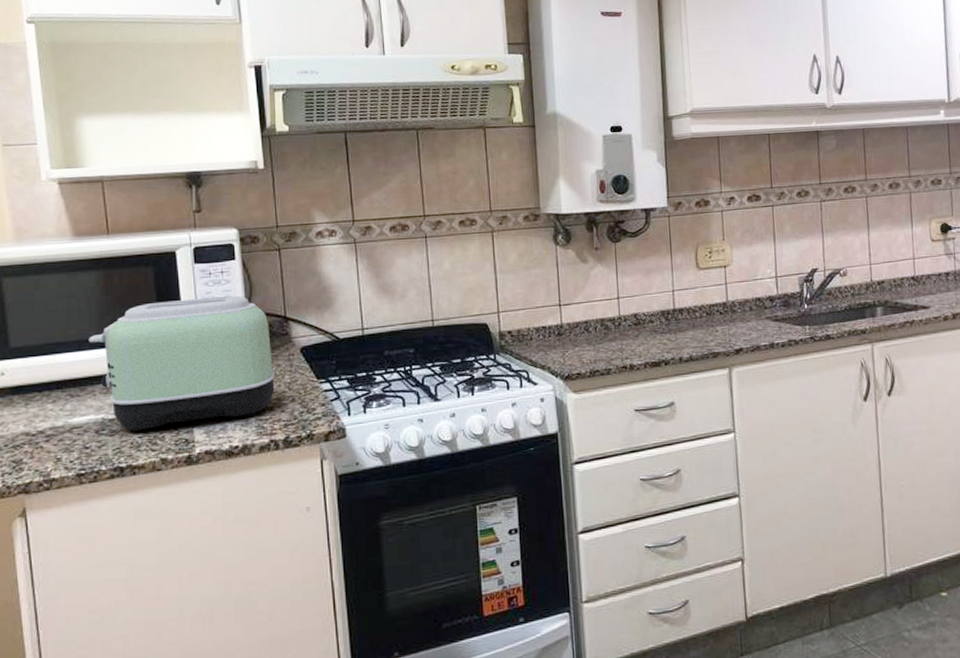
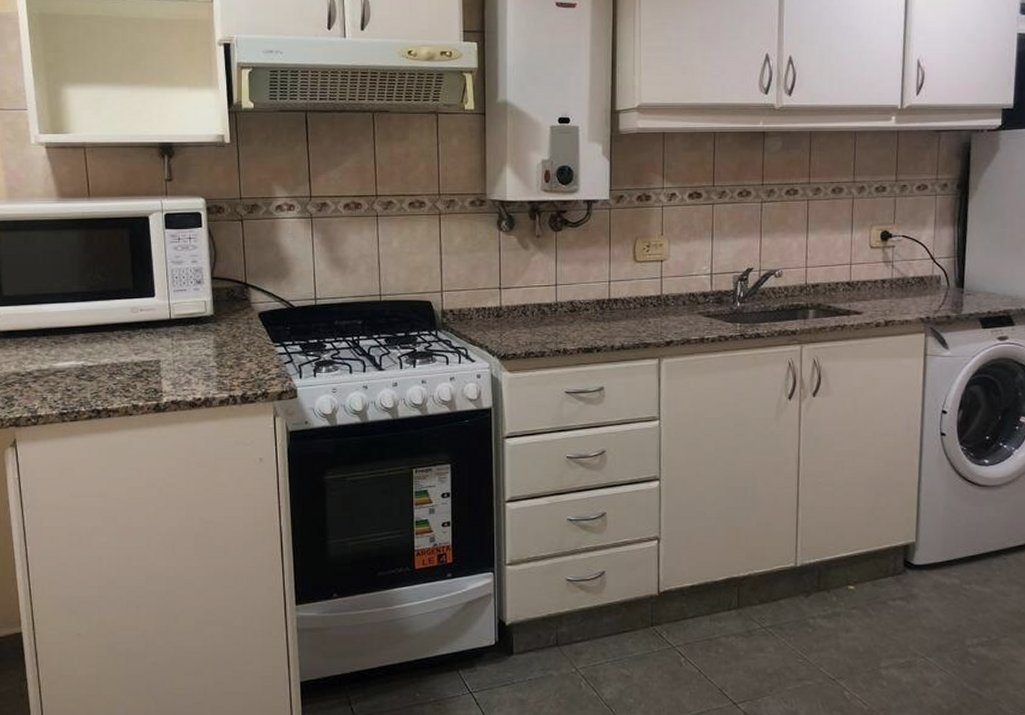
toaster: present [89,295,276,432] -> none [71,260,236,379]

